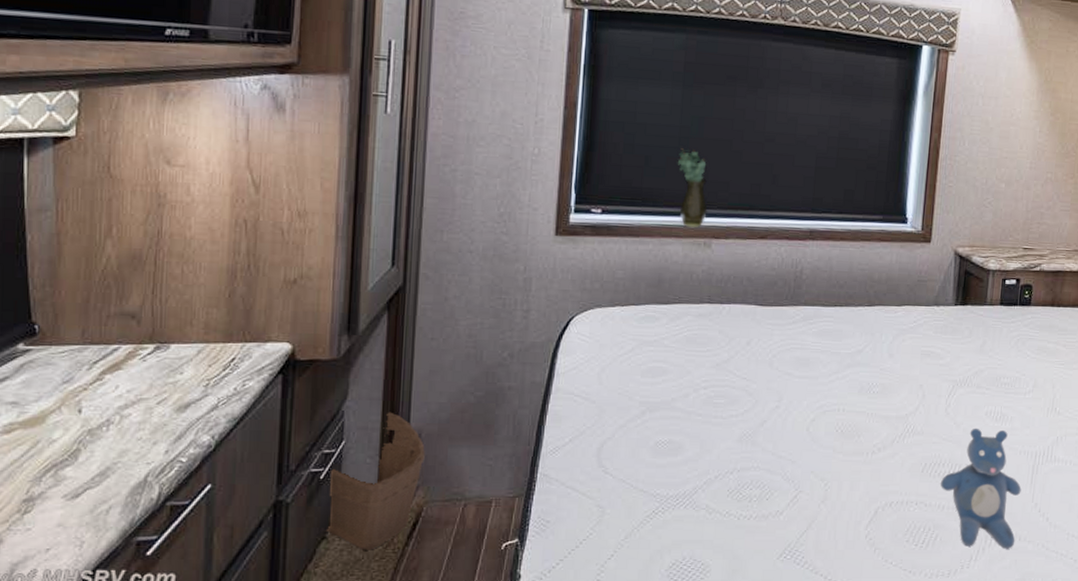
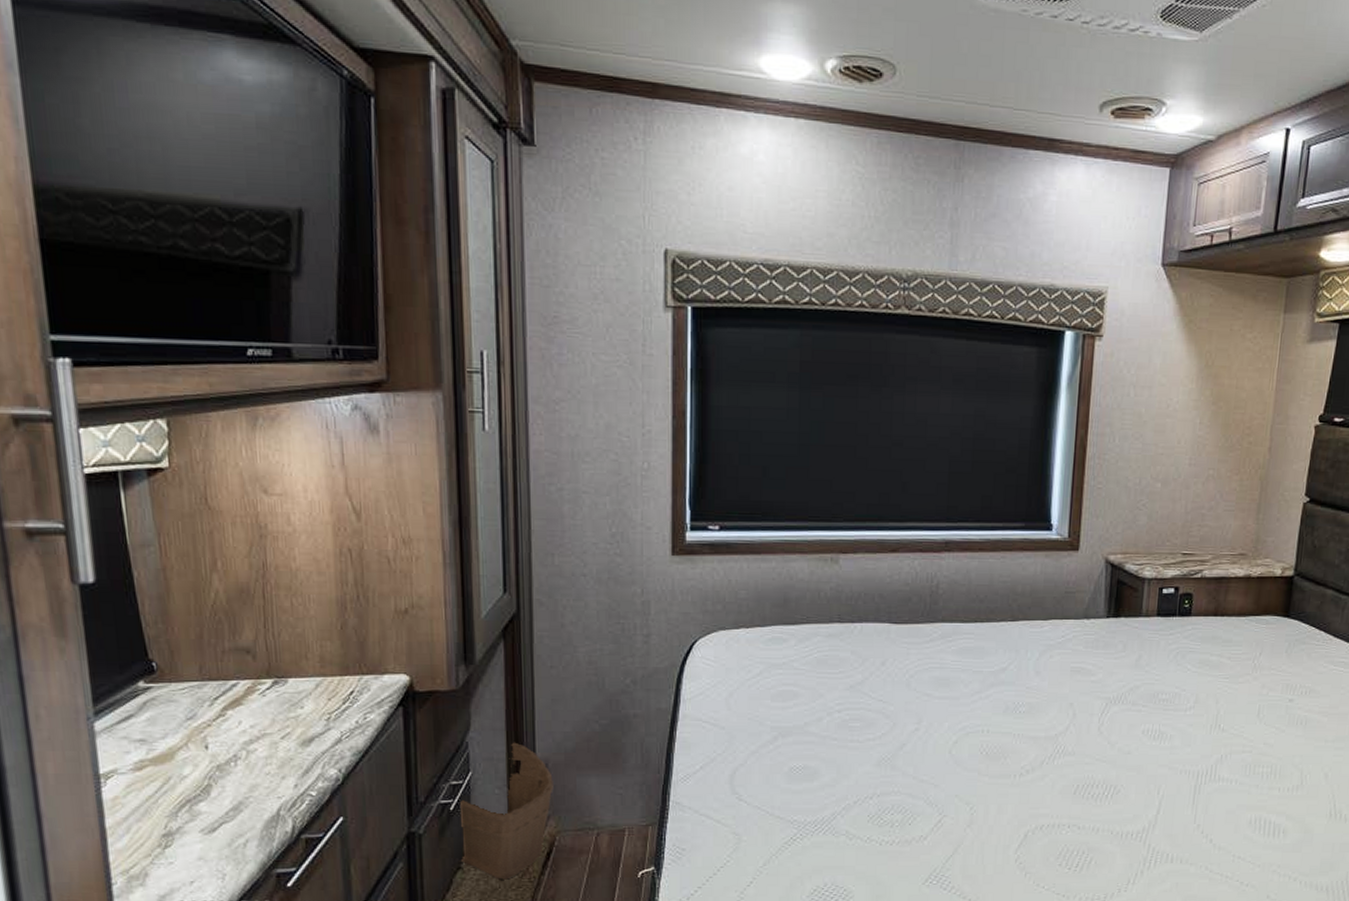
vase: present [677,148,707,228] -> none [797,457,833,542]
stuffed animal: present [940,428,1022,549] -> none [1094,747,1183,872]

